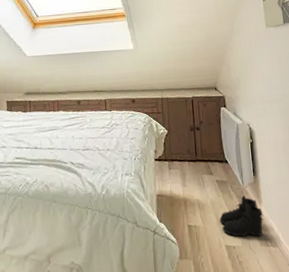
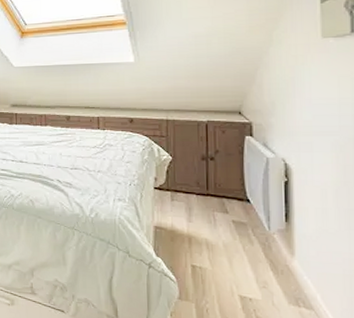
boots: present [220,195,264,237] -> none [234,242,296,293]

